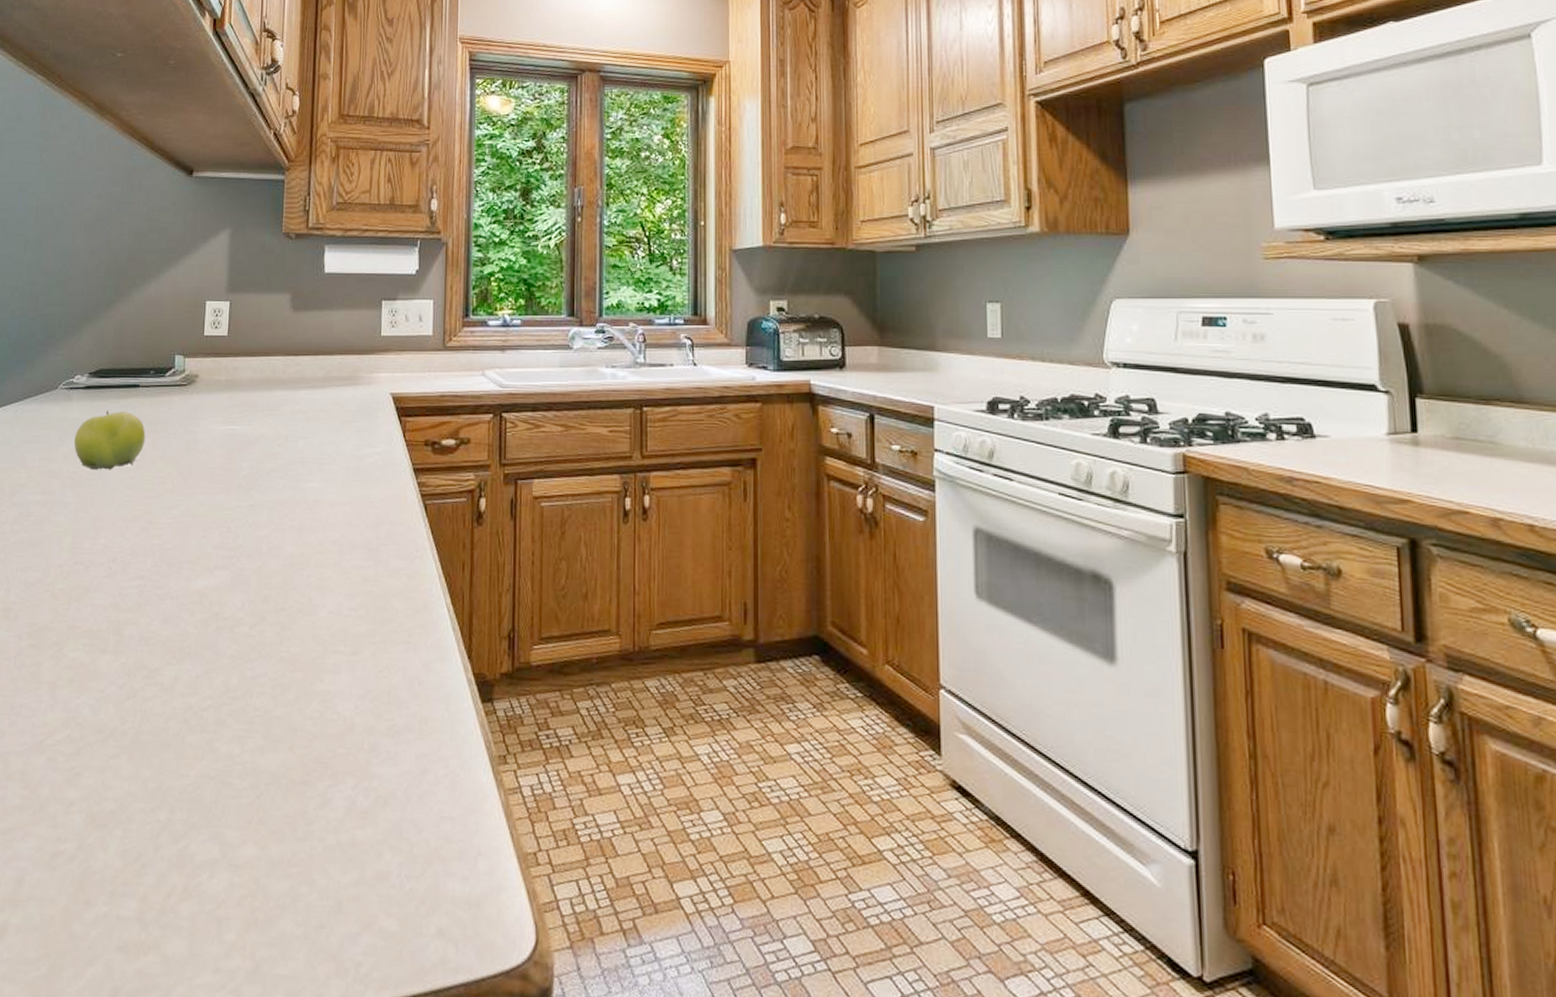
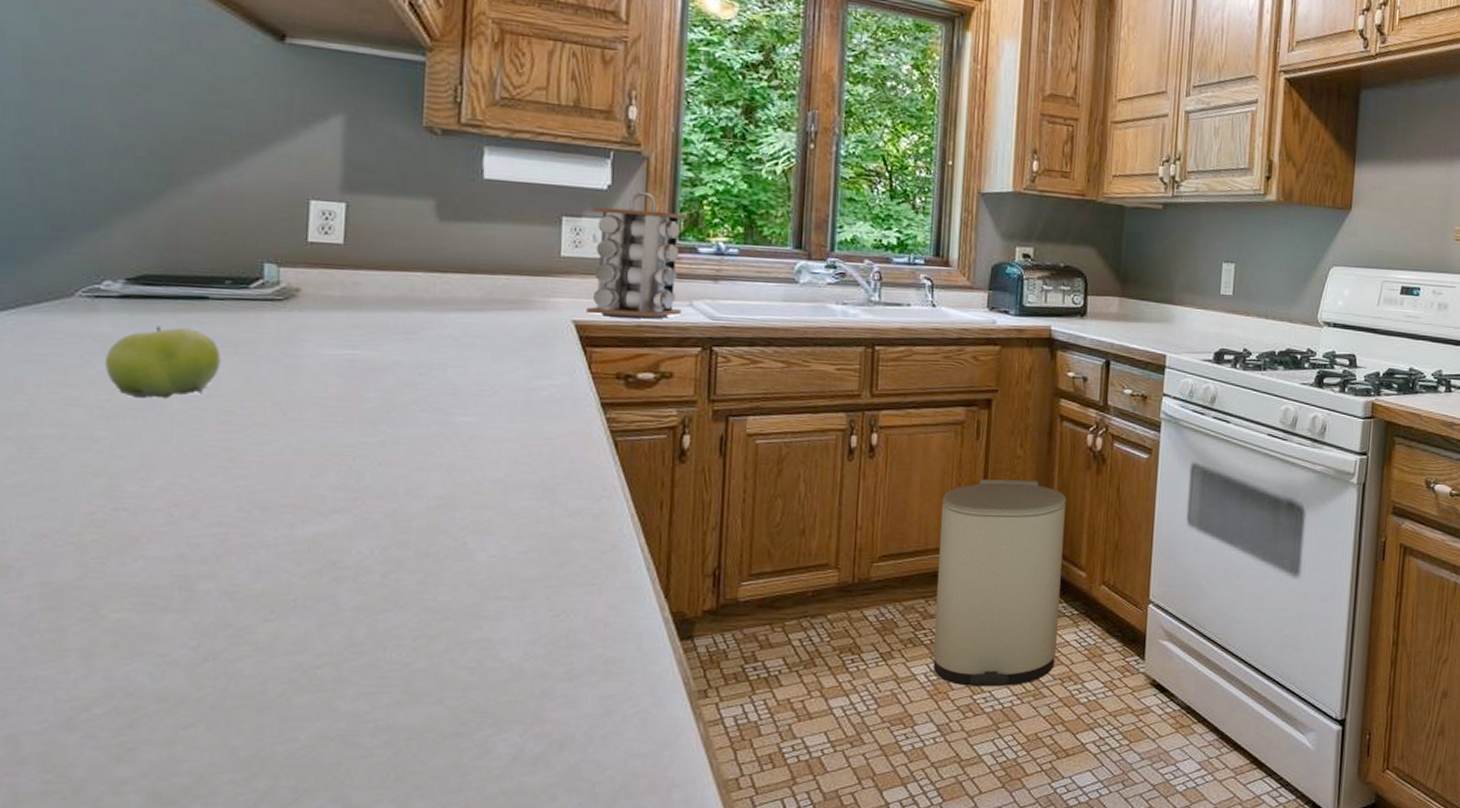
spice rack: none [401,273,479,389] -> present [586,191,688,319]
pedal bin: none [714,543,843,775] -> present [933,479,1066,686]

